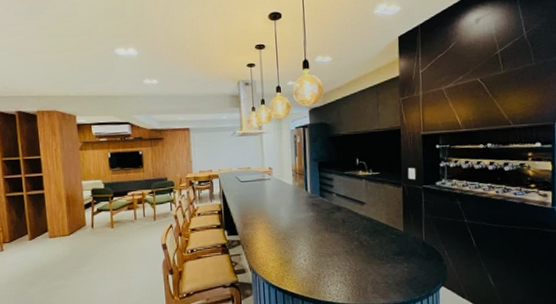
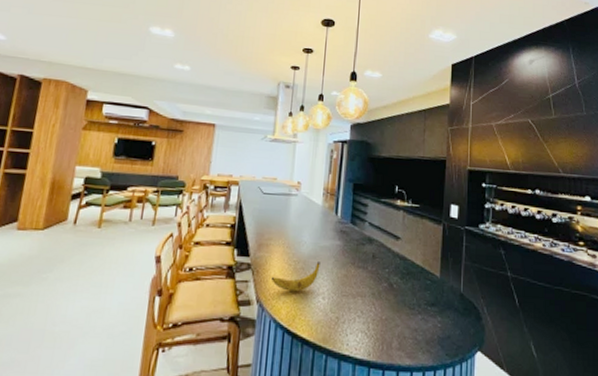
banana: none [258,232,299,258] -> present [270,262,320,292]

